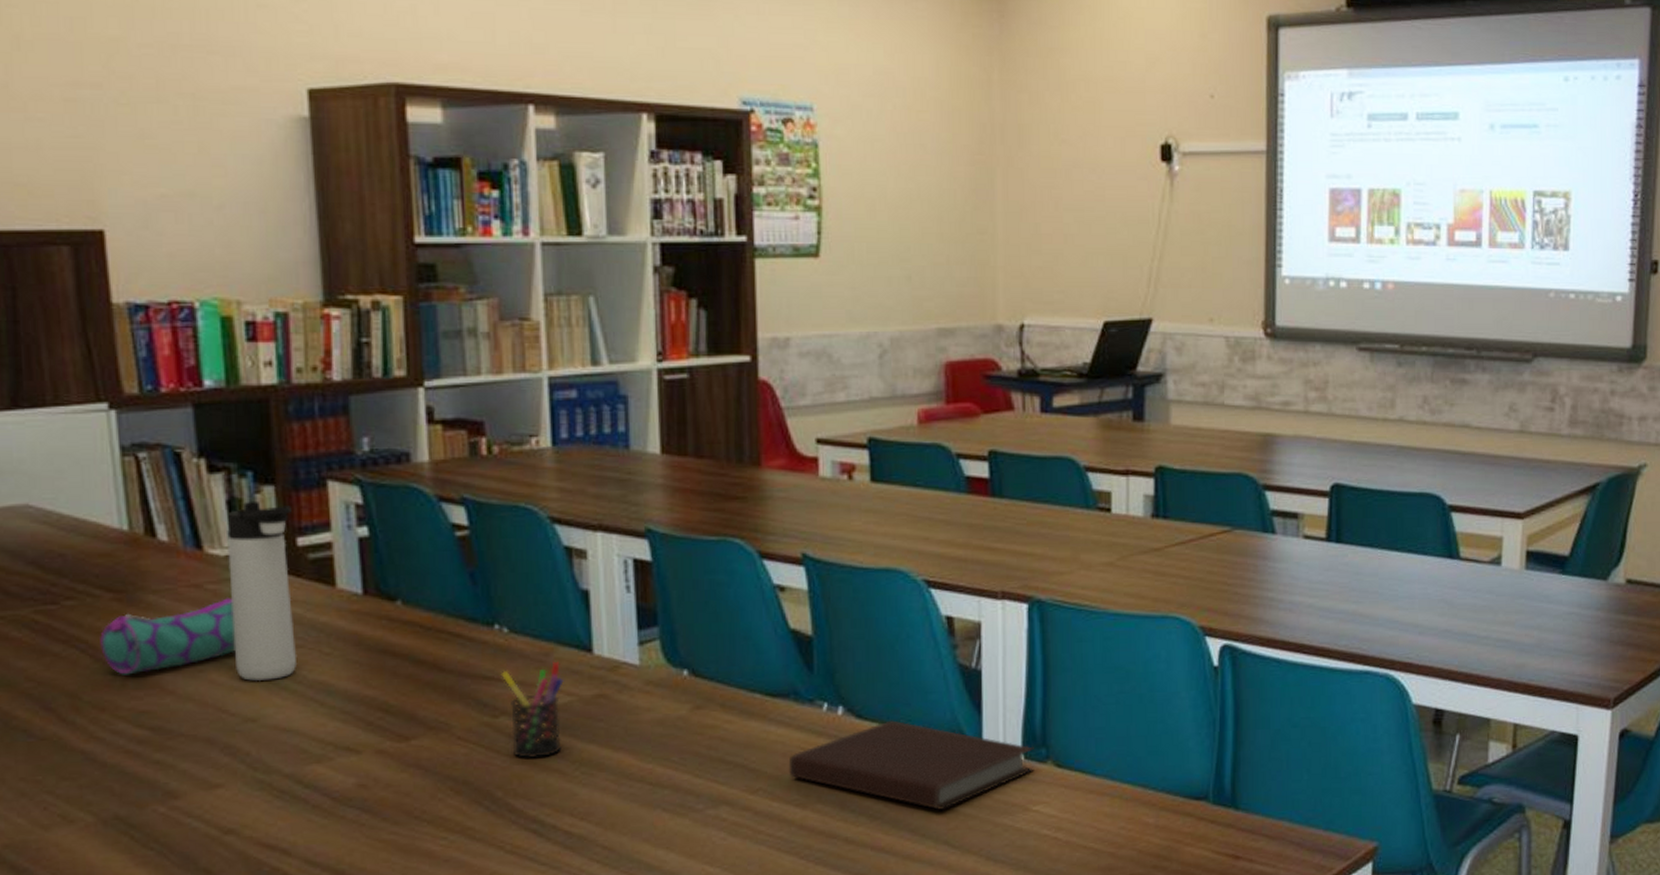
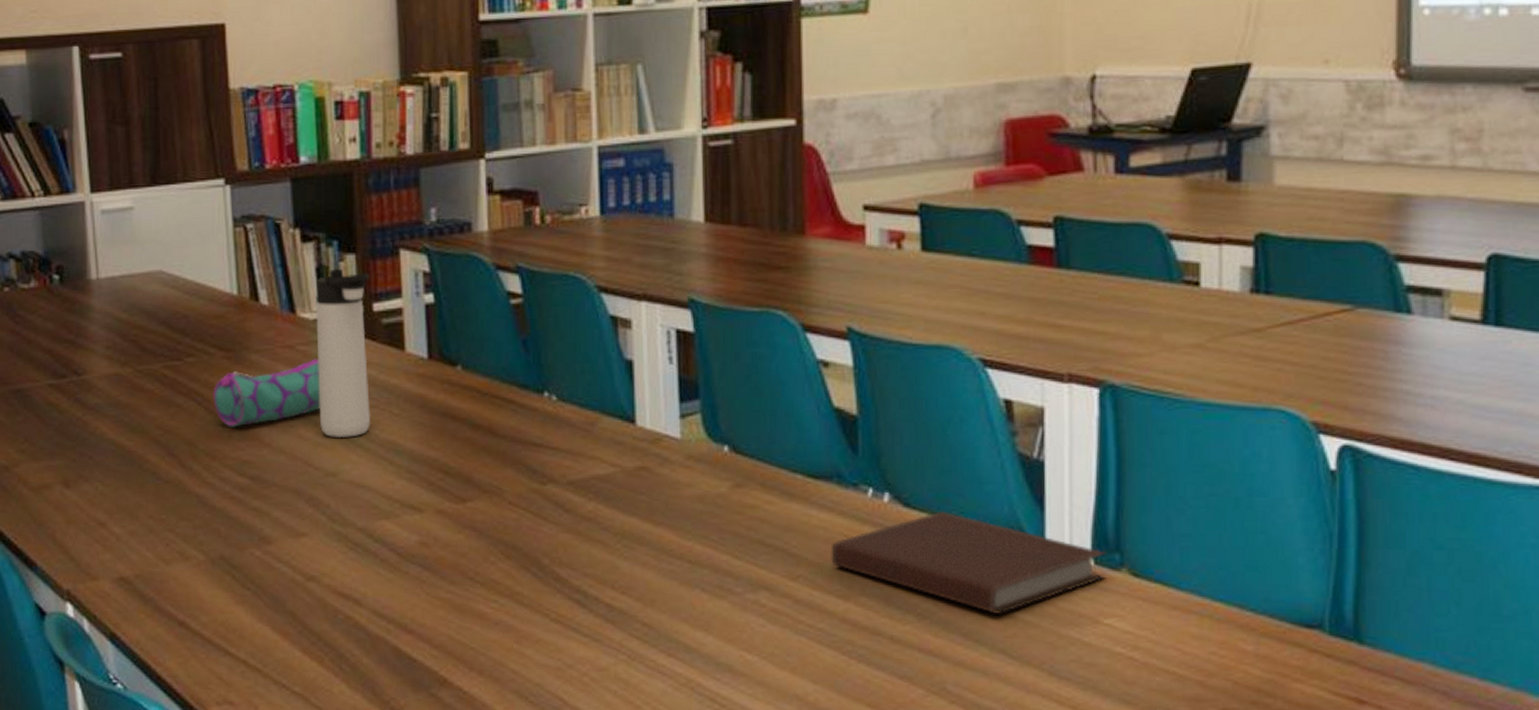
pen holder: present [500,662,564,759] -> none [549,432,608,528]

